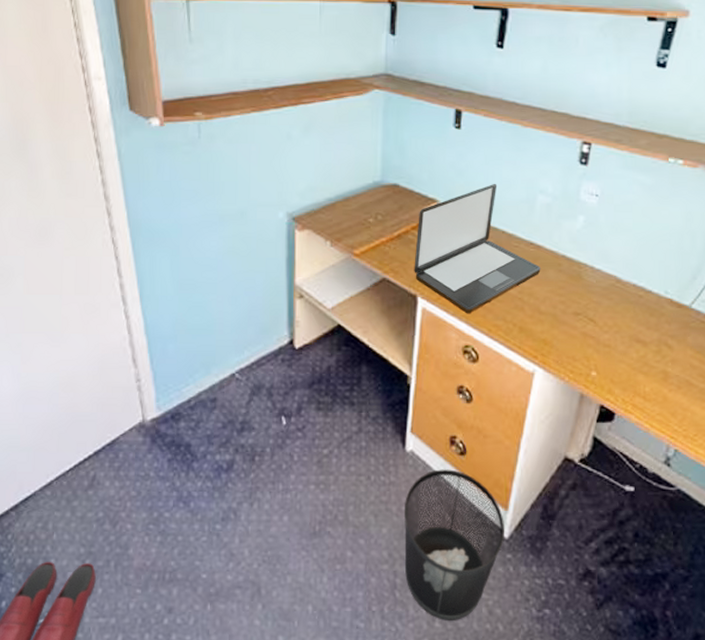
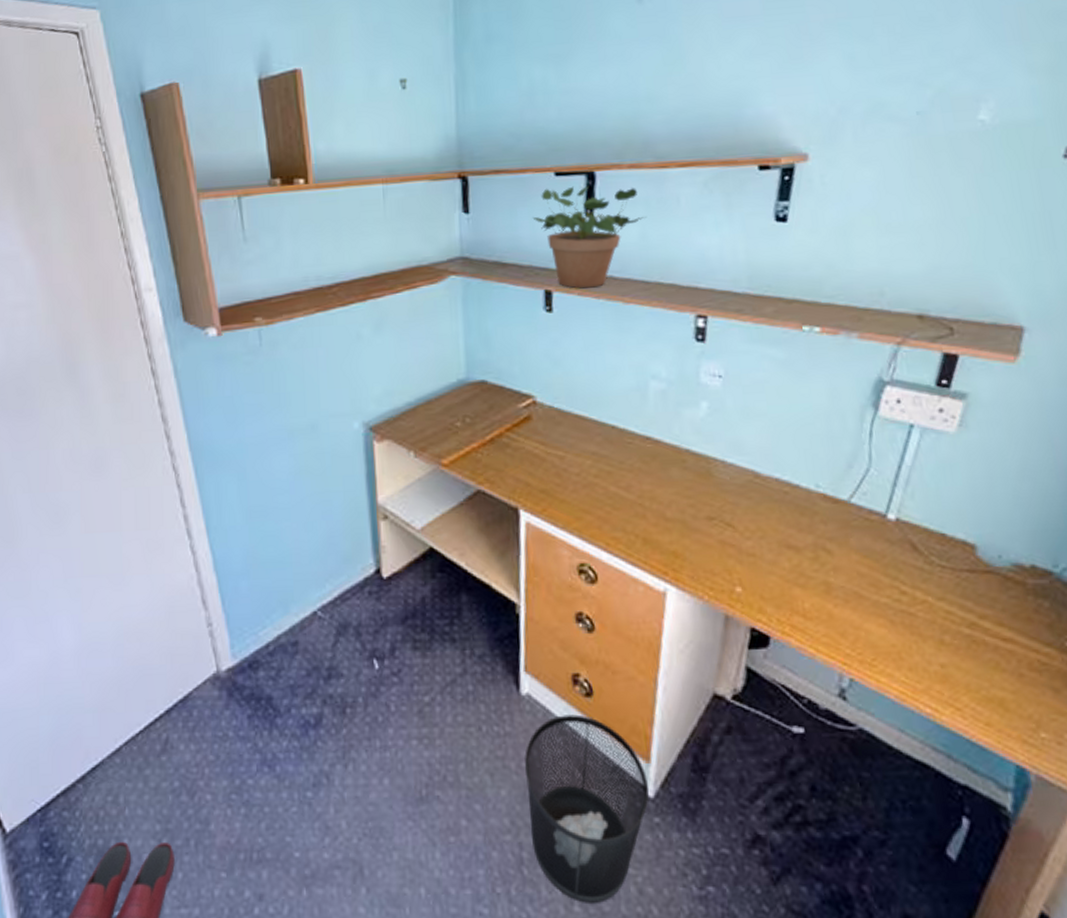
laptop: present [414,184,541,314] -> none [512,372,662,527]
potted plant: none [450,19,548,111] -> present [532,186,646,289]

